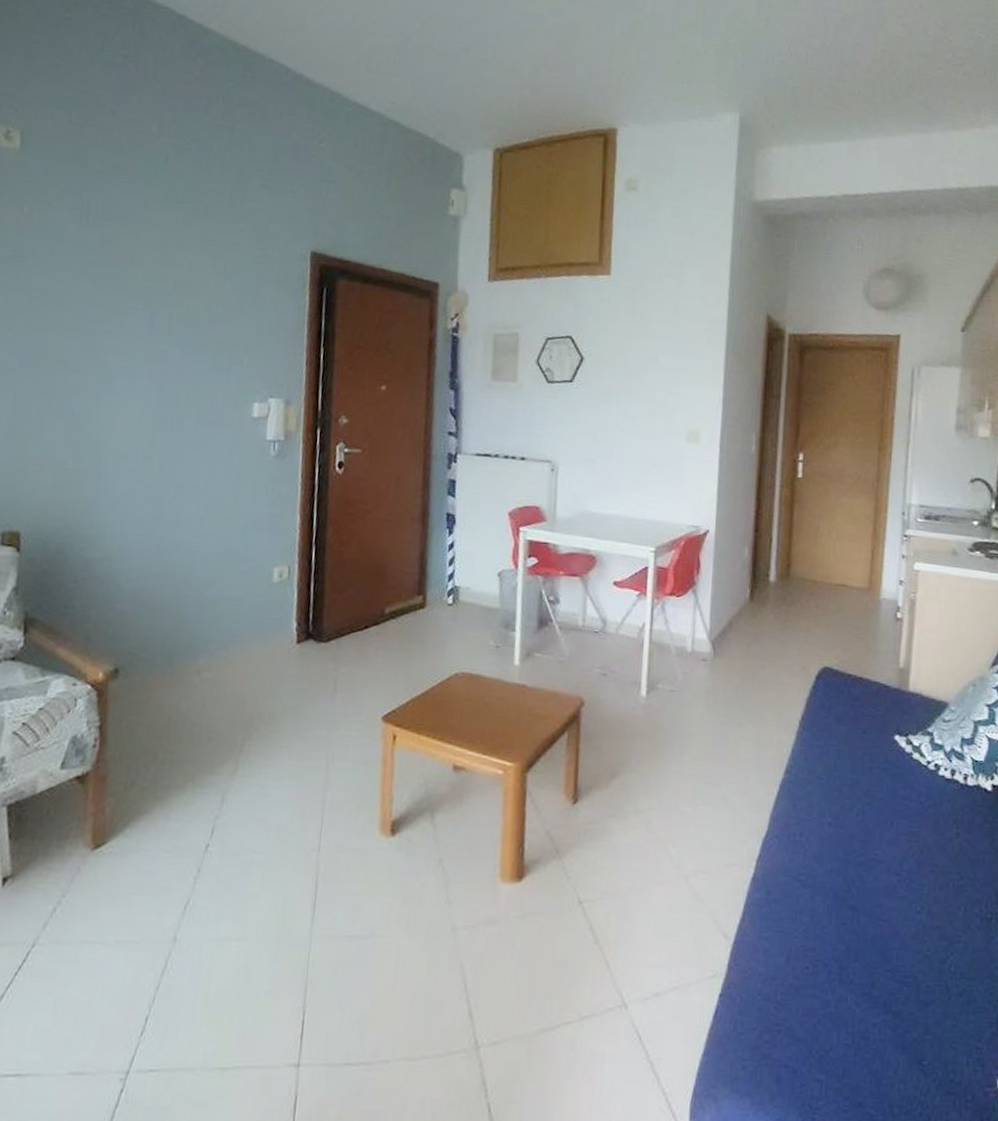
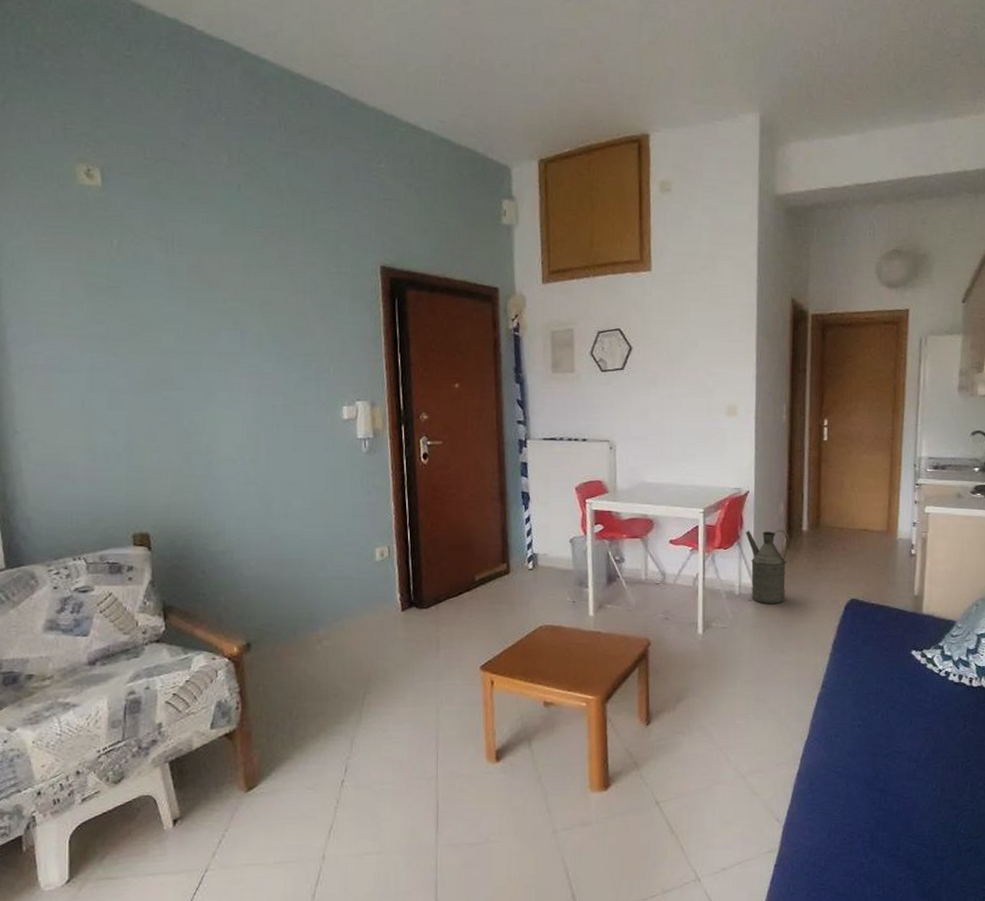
watering can: none [702,576,754,666] -> present [745,529,790,603]

